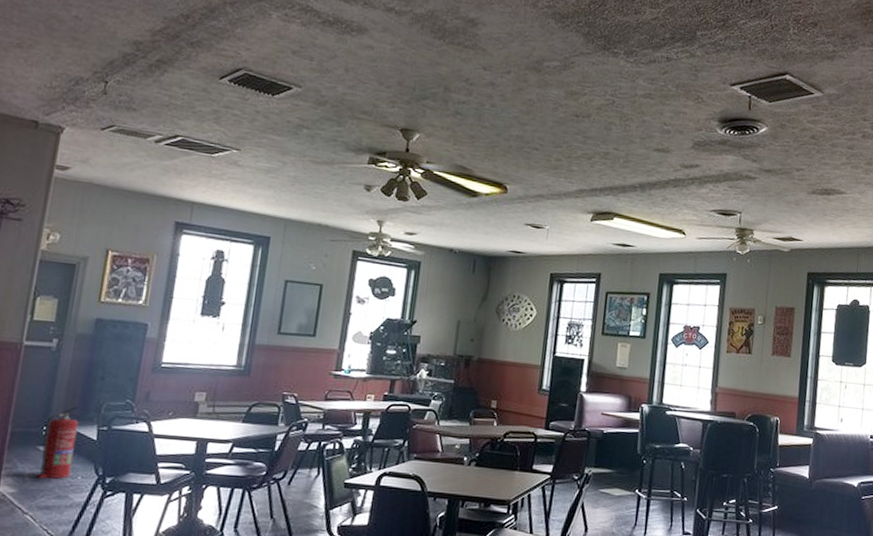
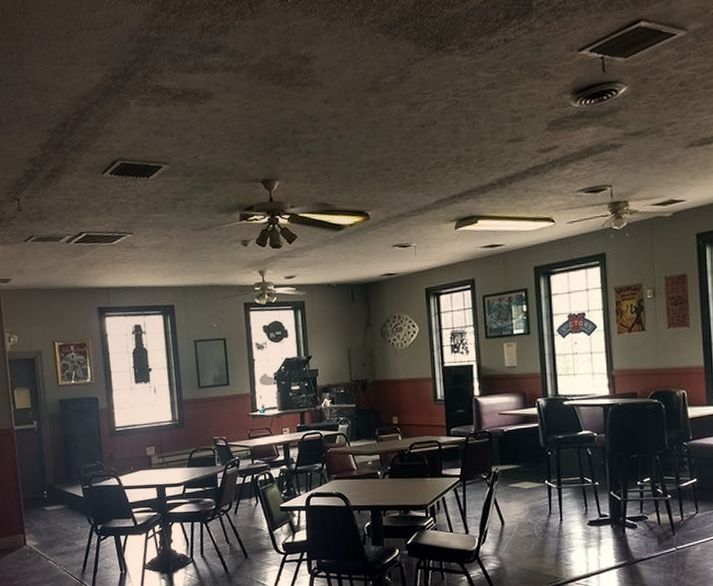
fire extinguisher: present [36,406,79,479] -> none [45,472,72,532]

